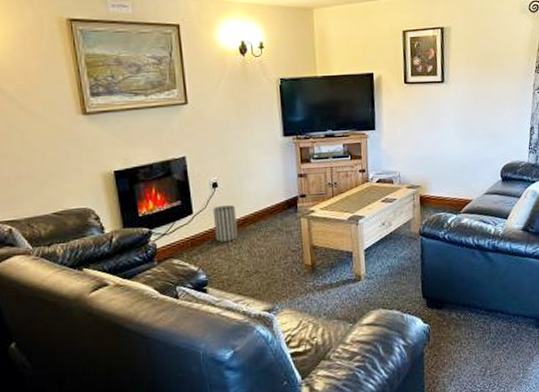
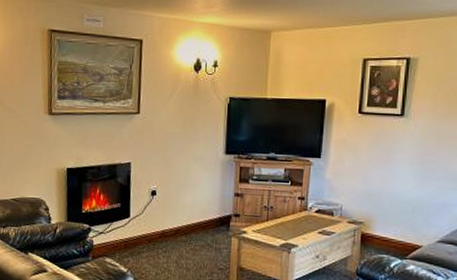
wastebasket: present [212,205,238,242] -> none [147,213,170,249]

